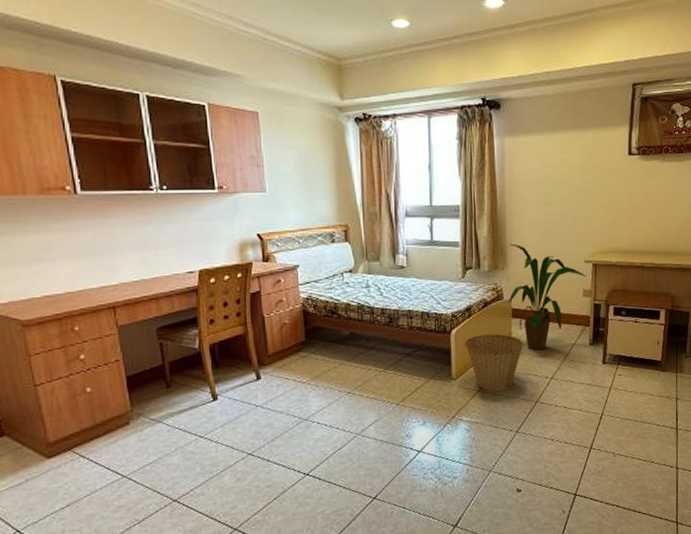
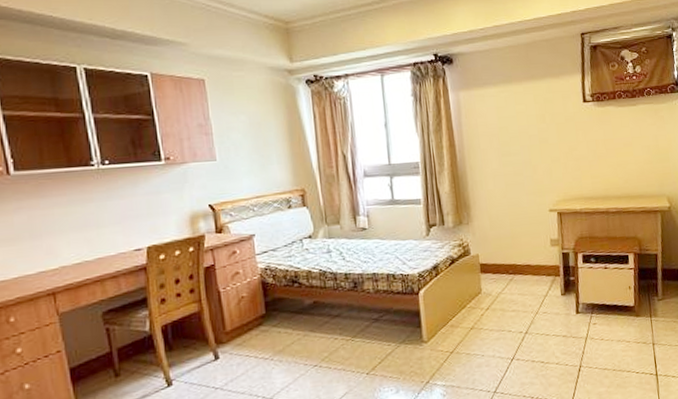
basket: present [464,334,523,391] -> none [433,291,495,351]
house plant: present [508,243,587,351] -> none [472,197,553,305]

